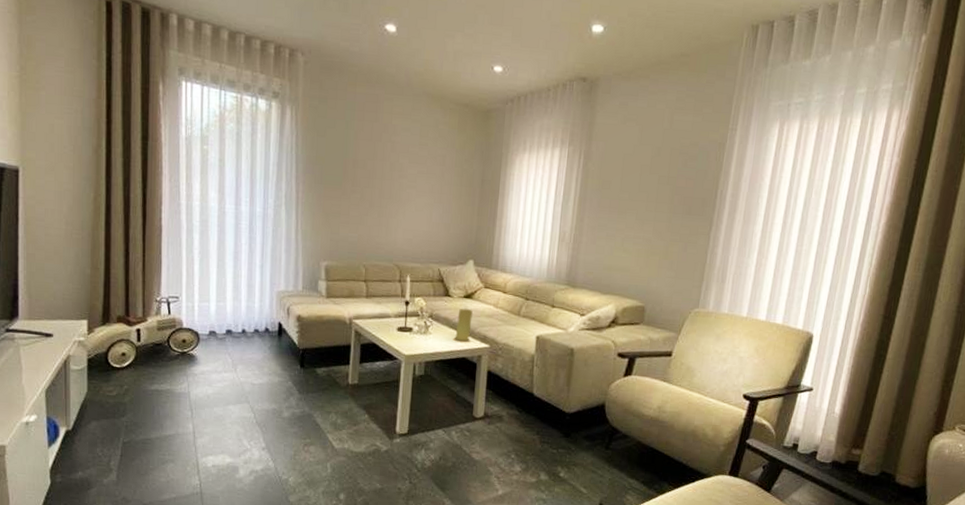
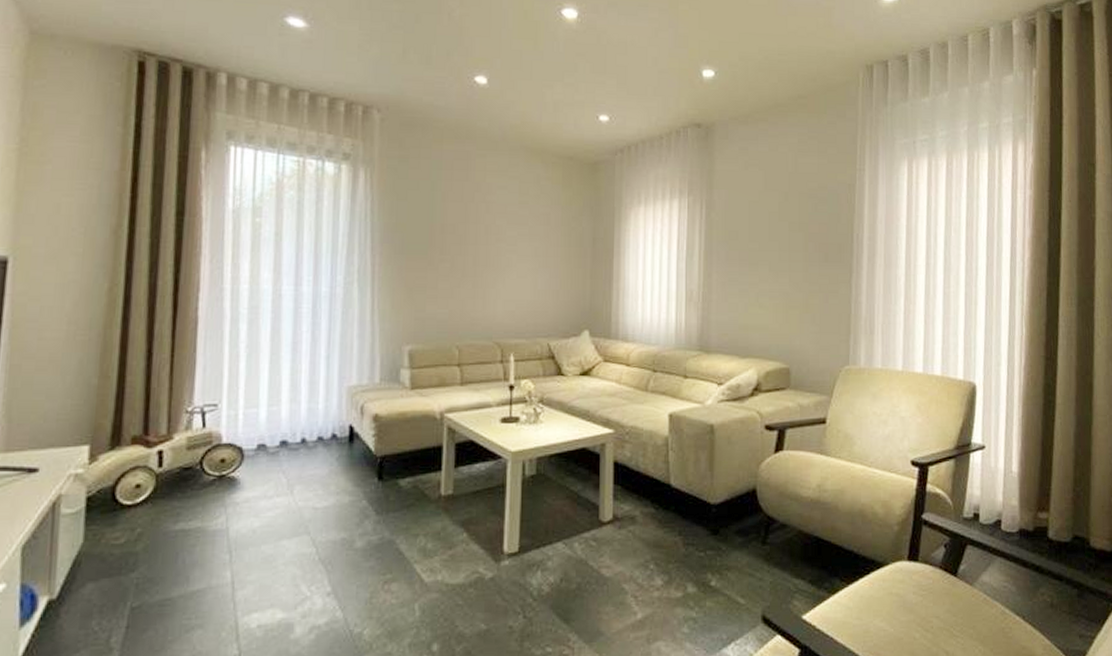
candle: present [452,308,474,344] -> none [569,388,593,431]

